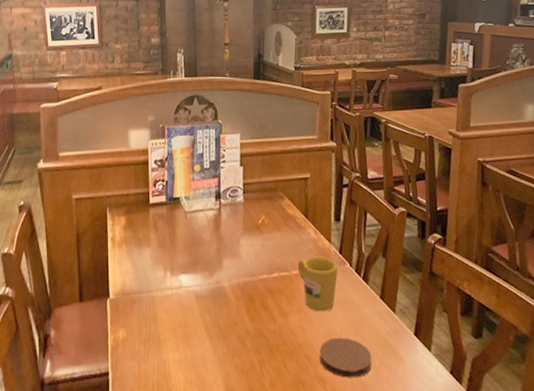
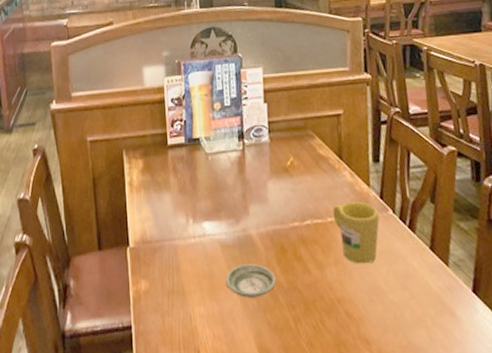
saucer: none [198,313,245,344] -> present [225,264,276,298]
coaster: present [319,337,372,378] -> none [361,293,424,339]

